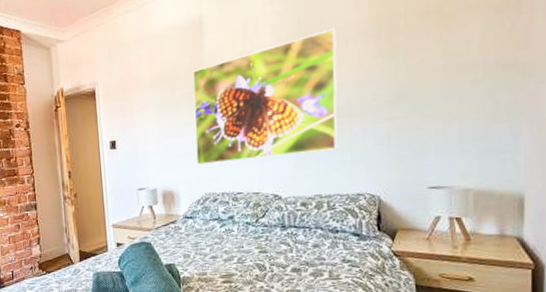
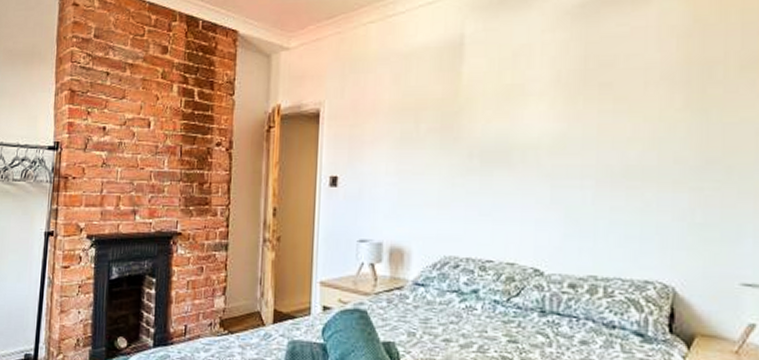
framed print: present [193,27,338,165] -> none [437,67,633,221]

